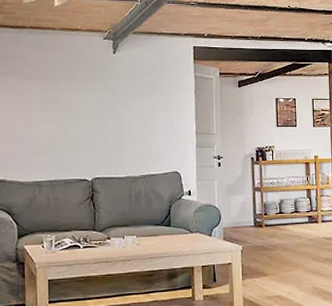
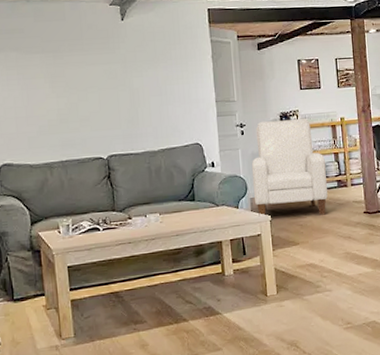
chair: none [226,153,298,249] -> present [251,118,328,217]

